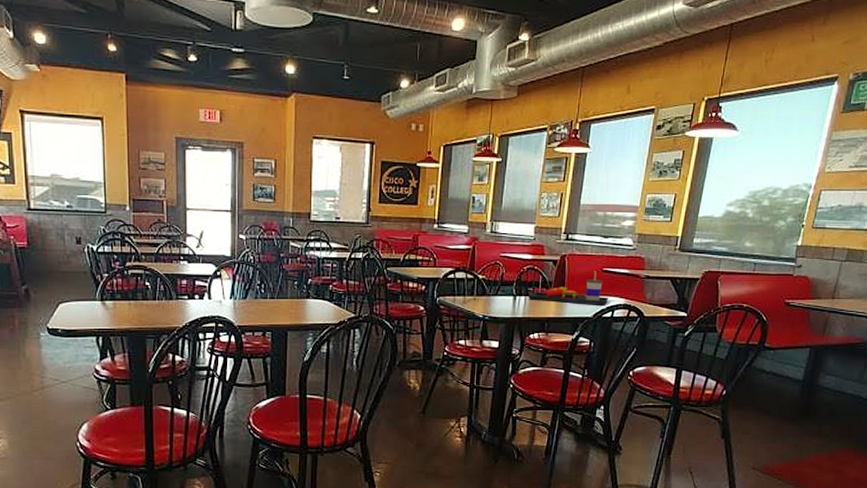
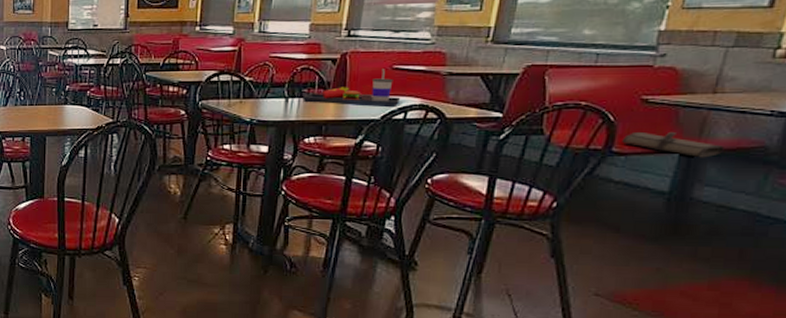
tool roll: none [771,329,839,352] -> present [622,131,724,158]

